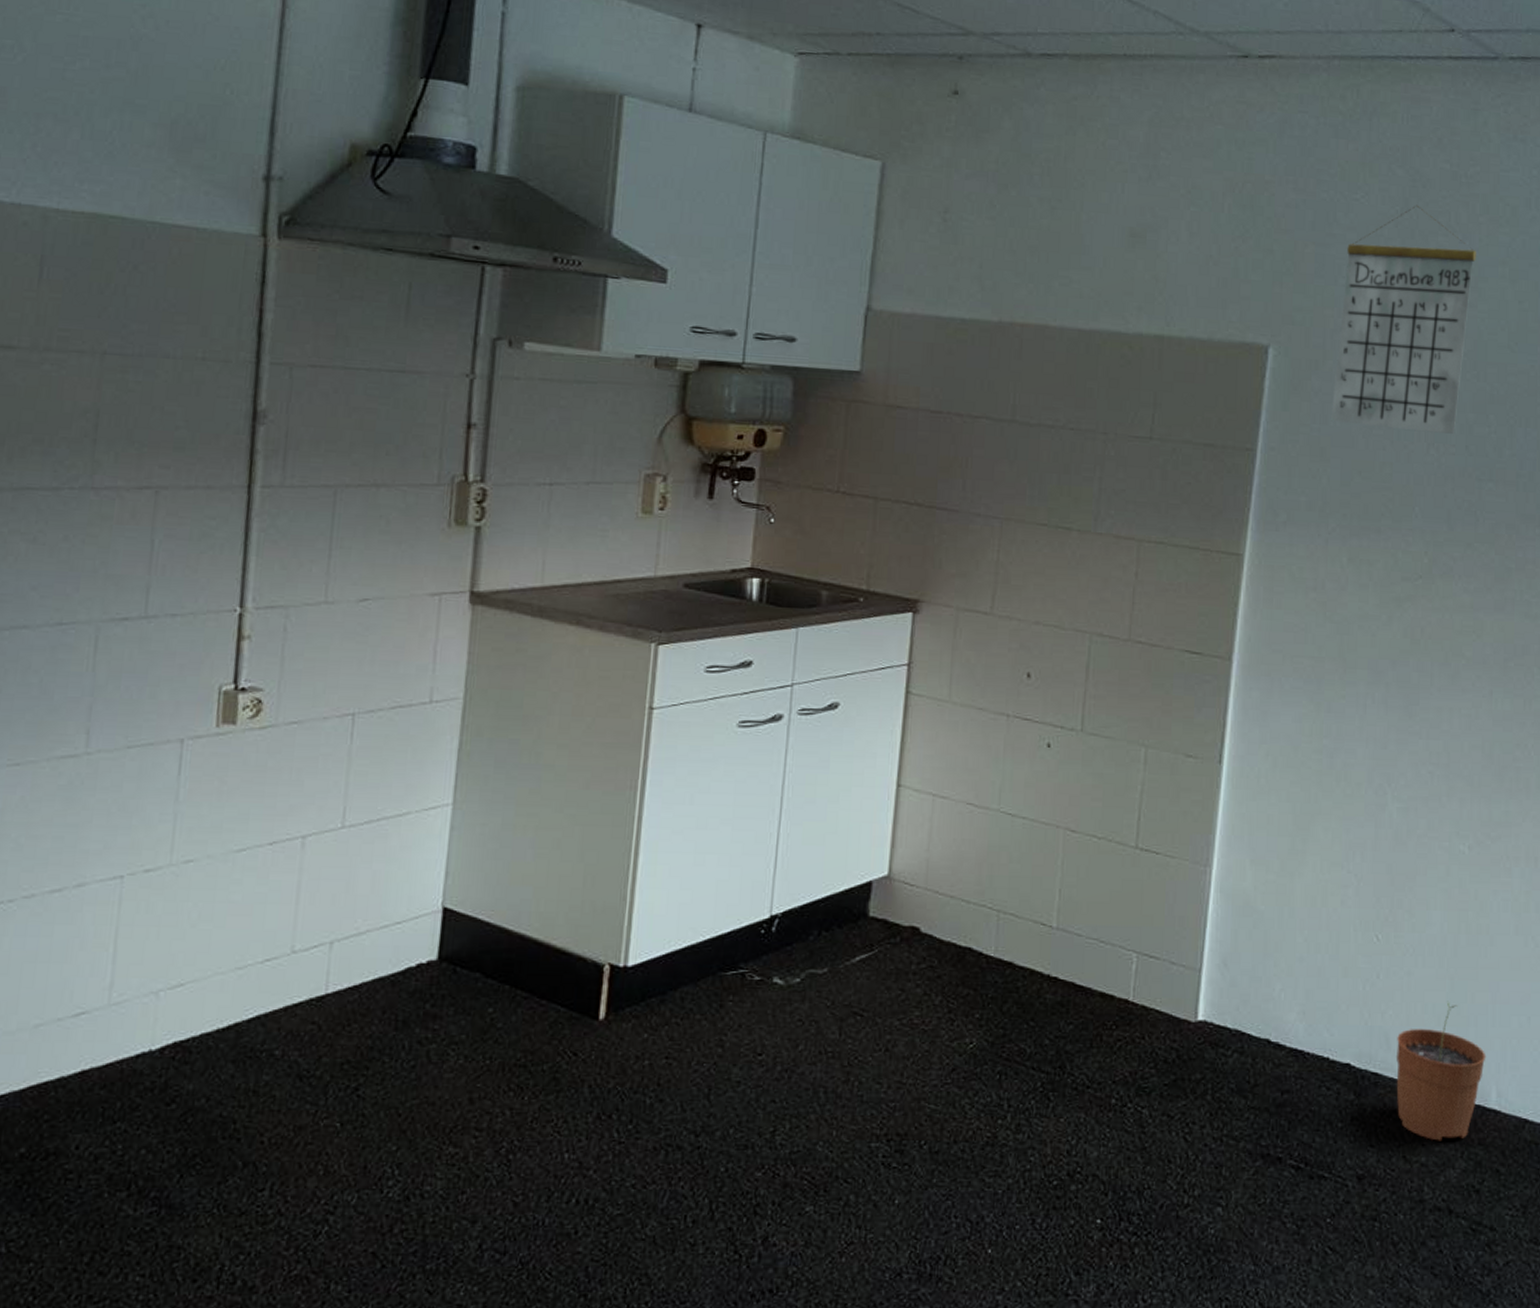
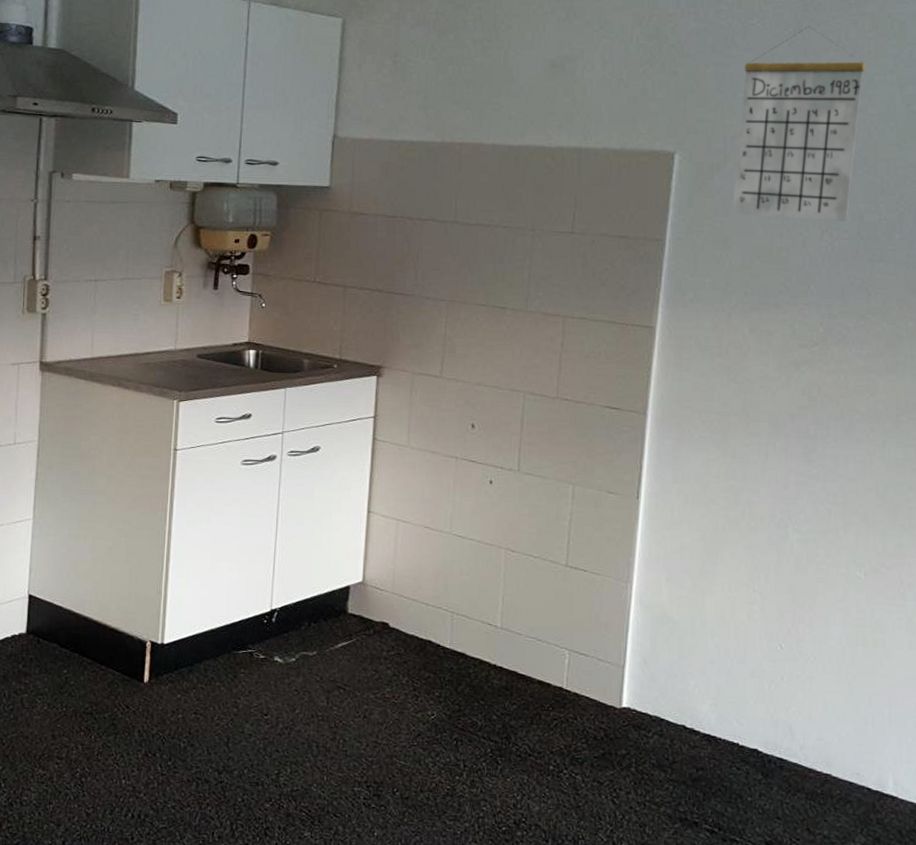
plant pot: present [1396,1001,1486,1141] -> none [800,702,883,819]

